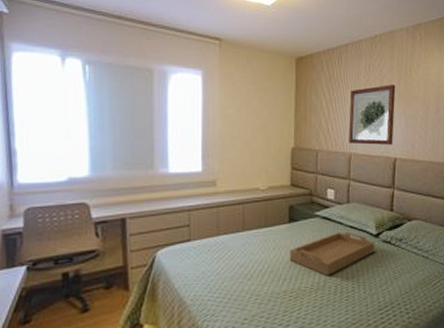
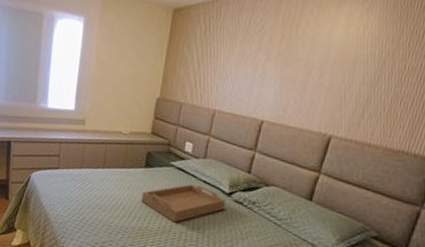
wall art: present [349,85,396,145] -> none [215,42,277,106]

